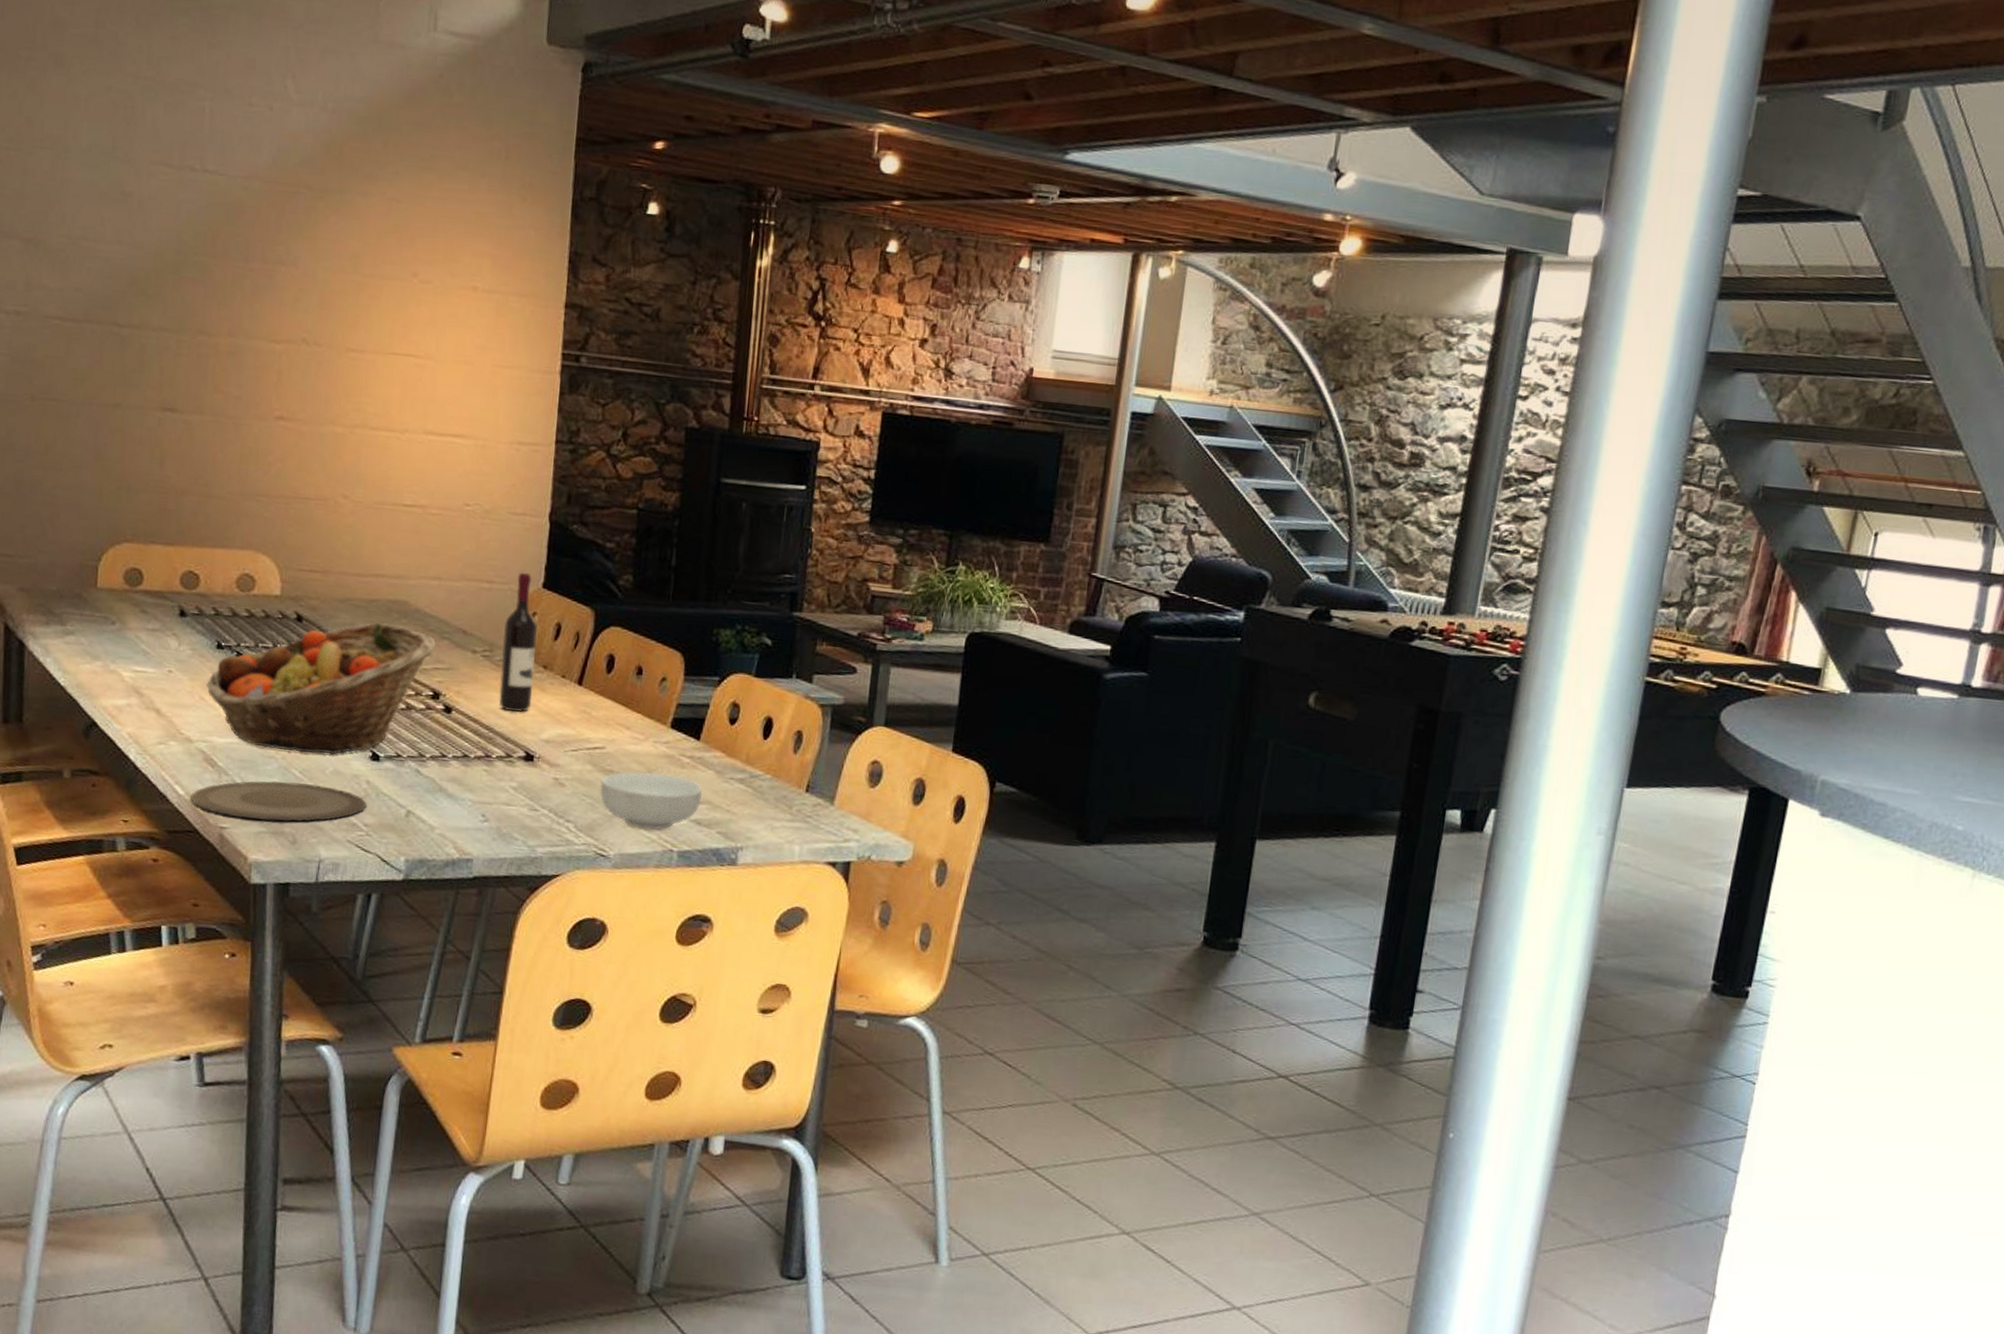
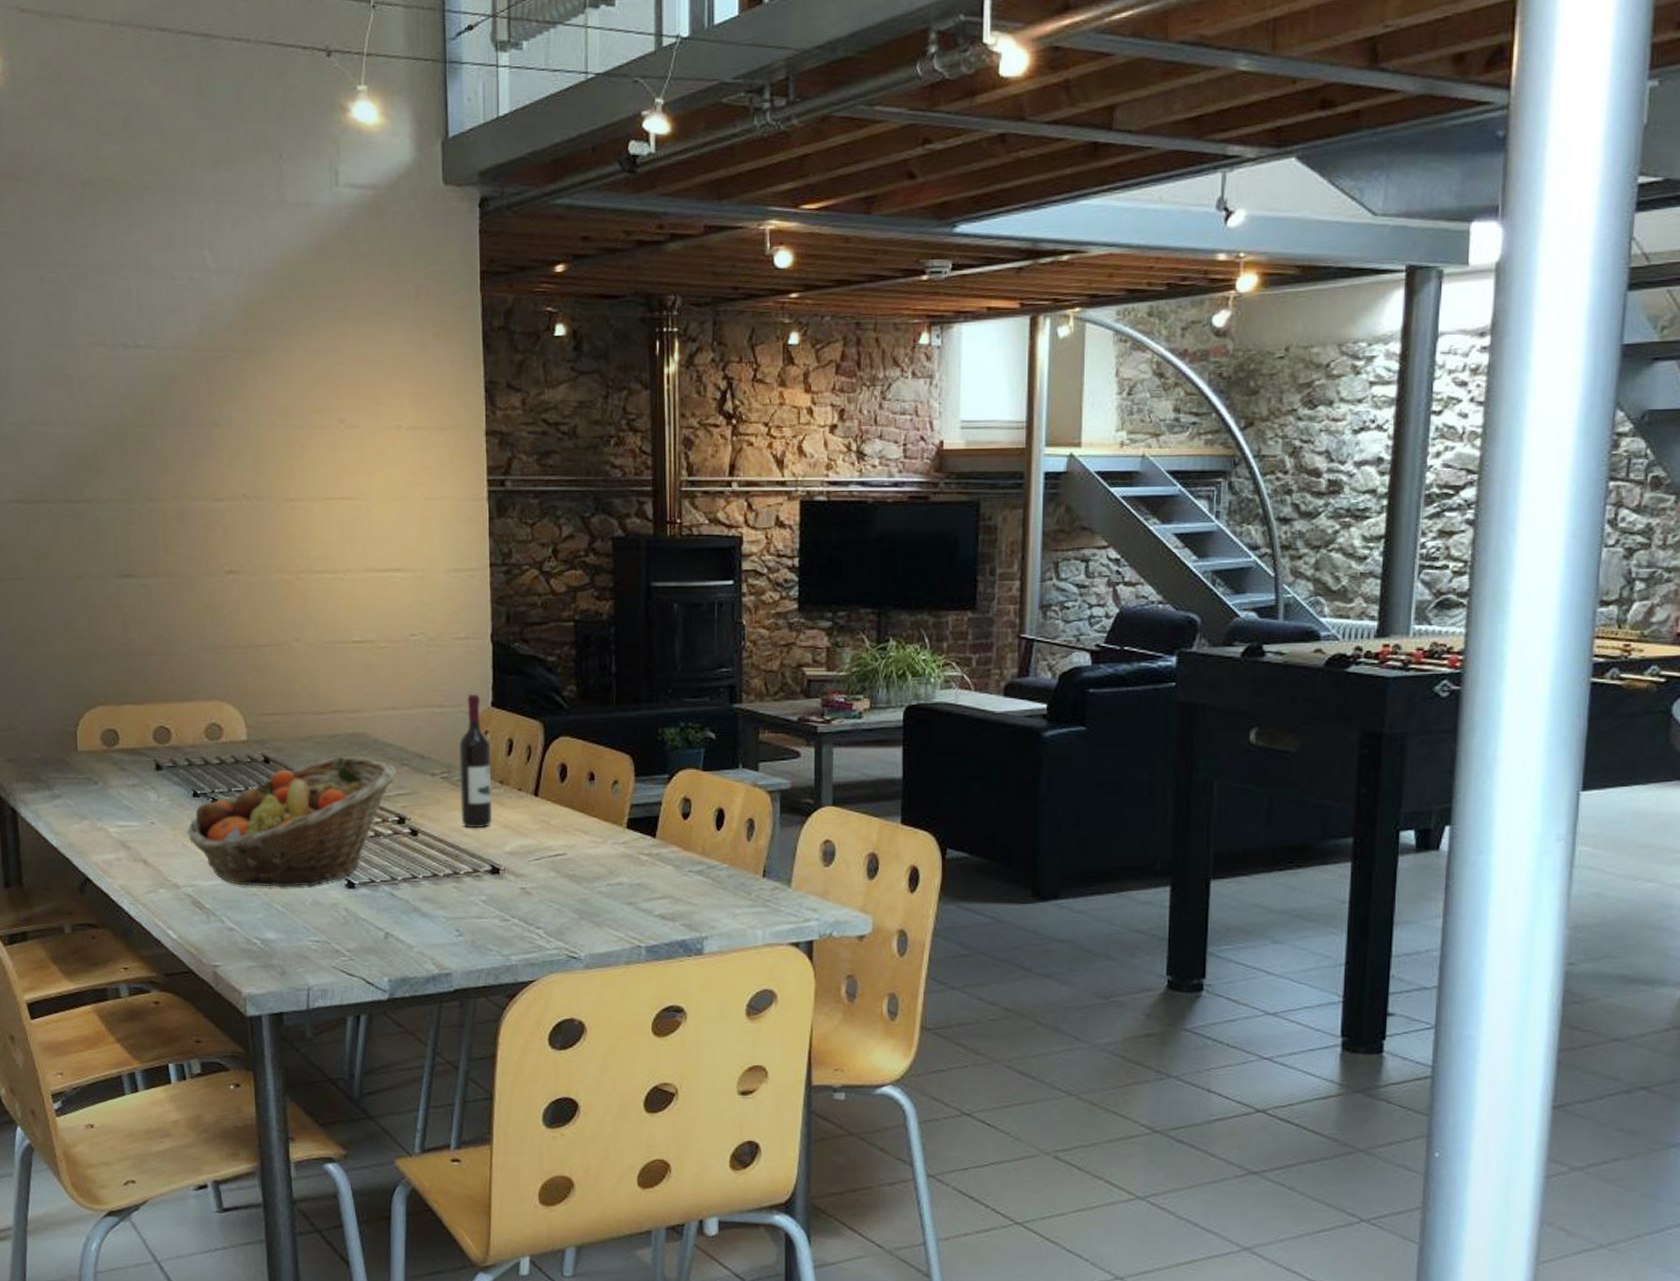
plate: present [190,780,367,823] -> none [183,916,347,956]
cereal bowl: present [599,771,702,830] -> none [565,873,663,928]

